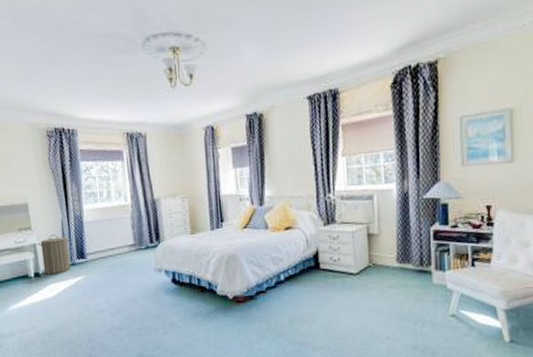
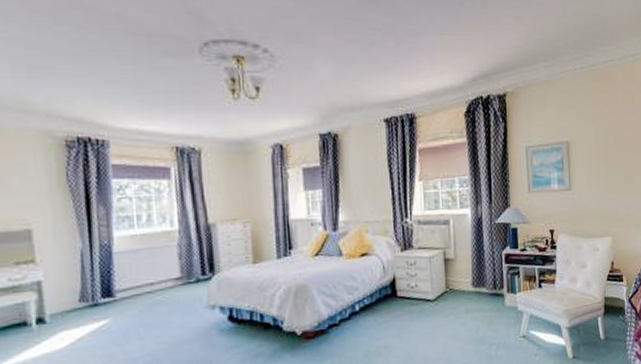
laundry hamper: present [38,234,71,275] -> none [44,268,92,320]

